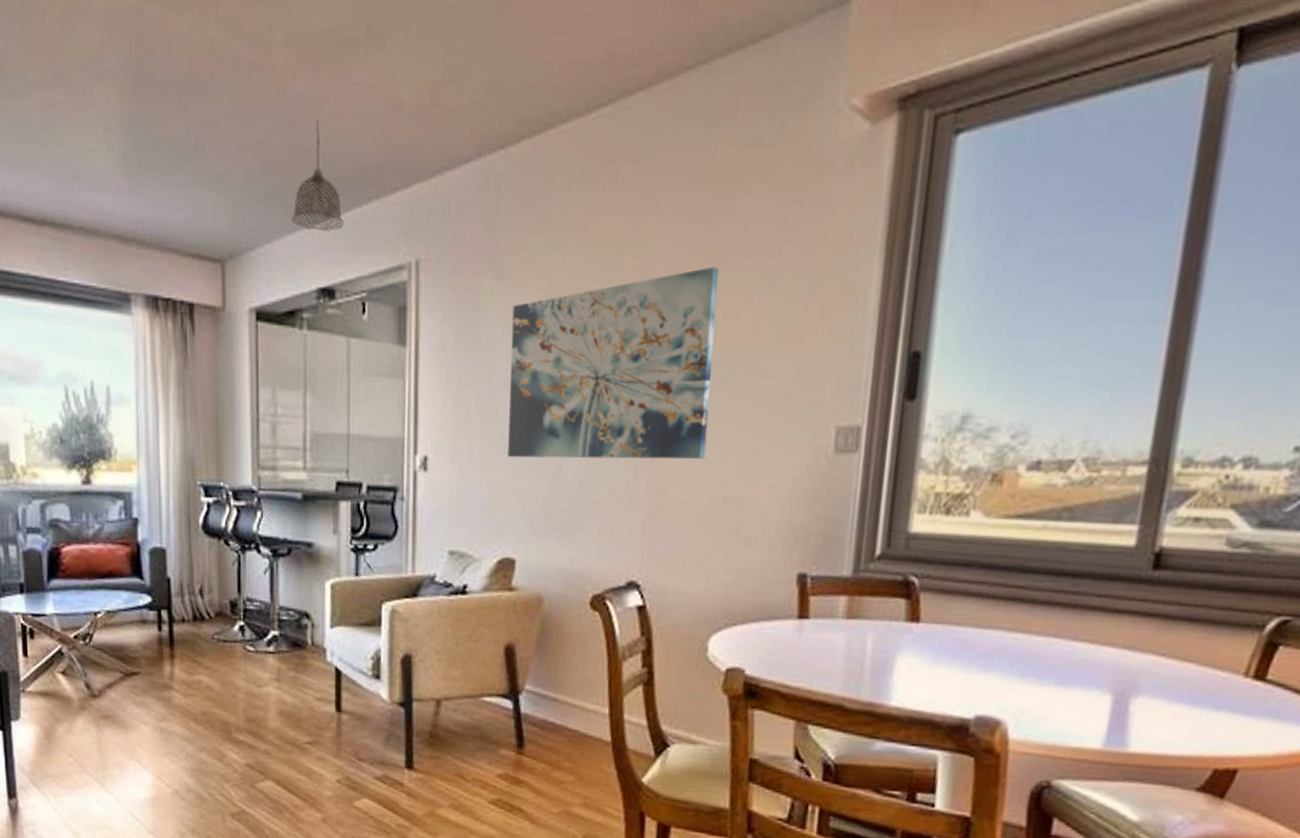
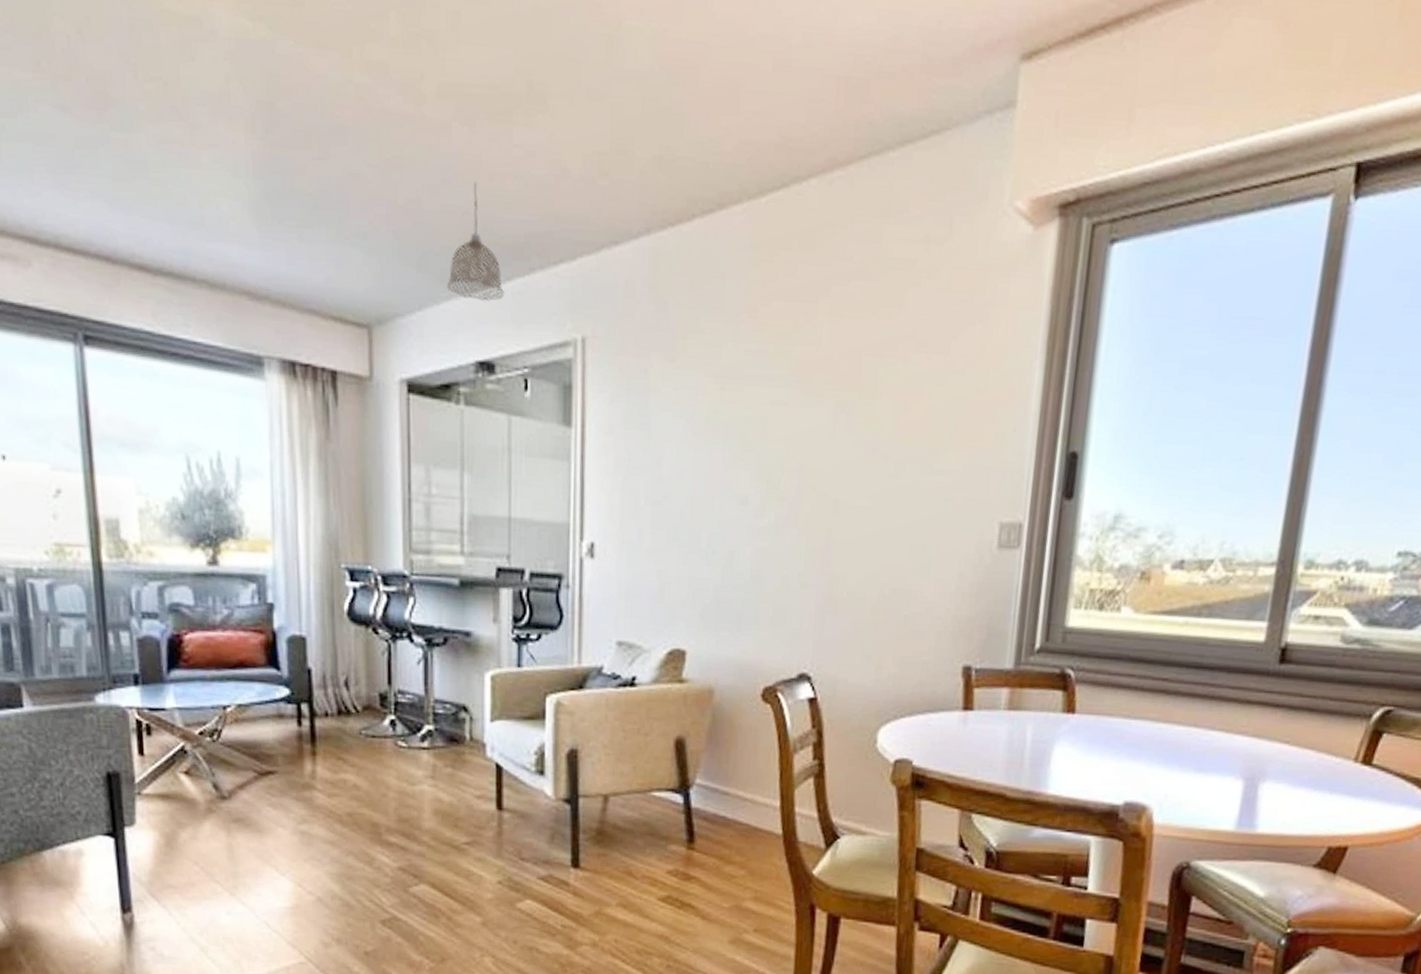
wall art: present [508,266,719,460] -> none [678,359,889,552]

